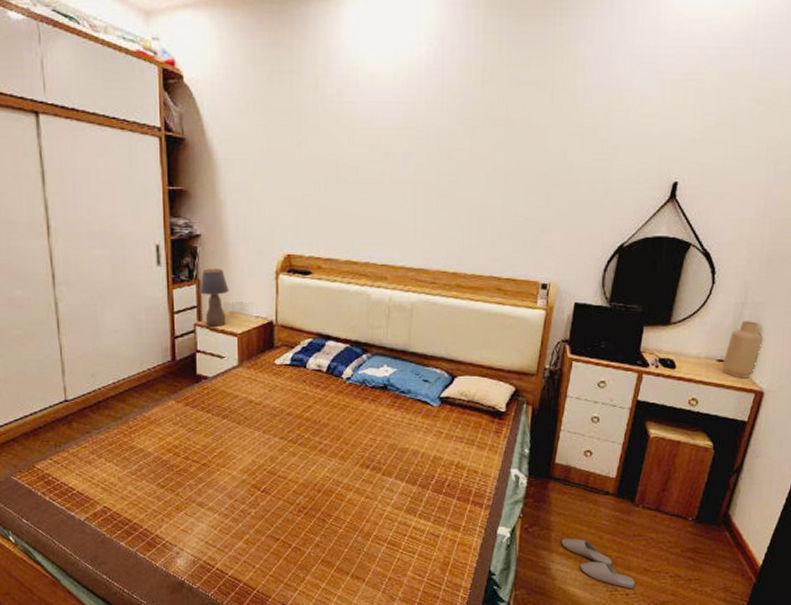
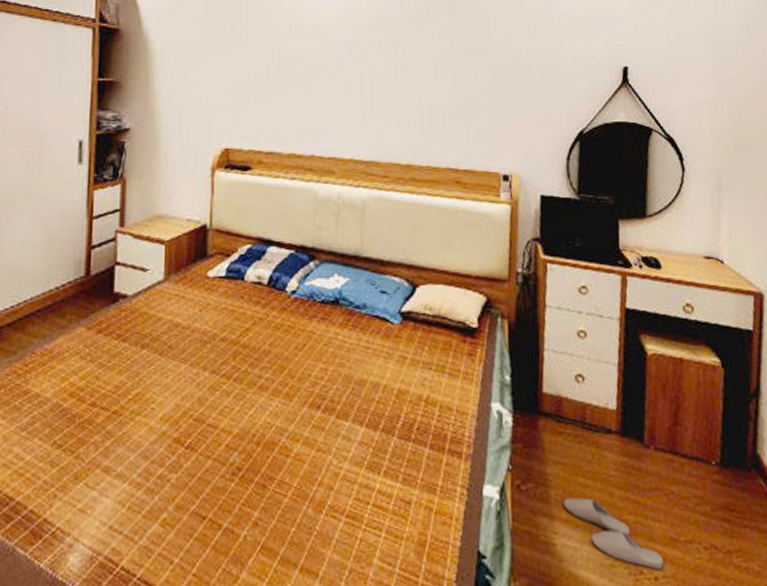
table lamp: present [198,268,229,327] -> none [123,165,158,233]
vase: present [722,321,763,379] -> none [711,211,749,278]

